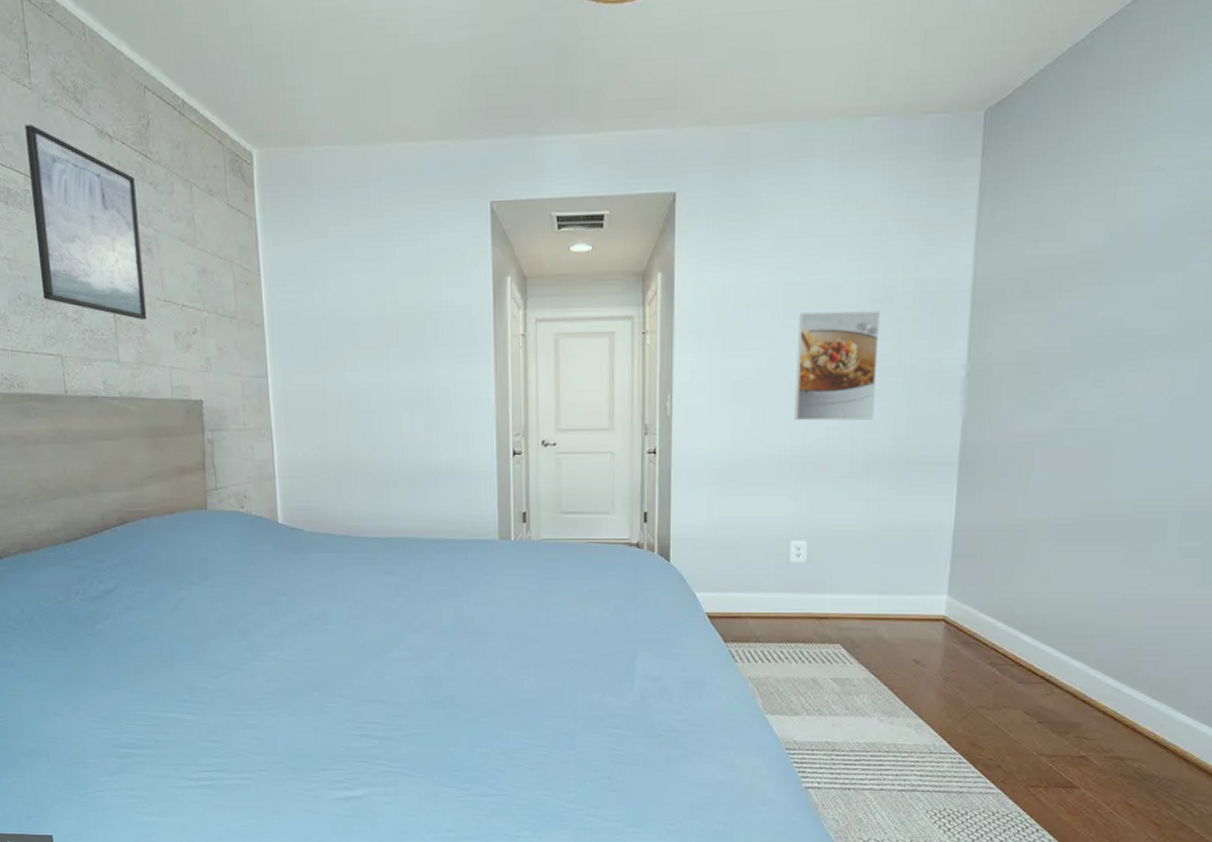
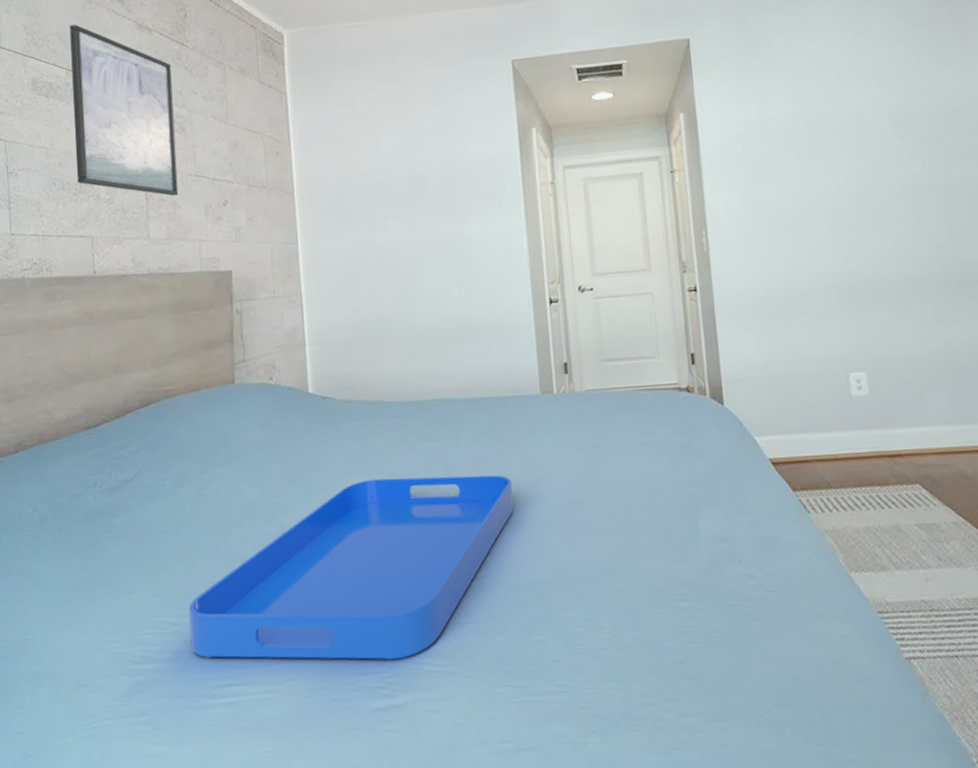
serving tray: none [169,606,467,760] -> present [189,475,514,660]
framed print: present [794,311,880,421] -> none [824,133,915,248]

